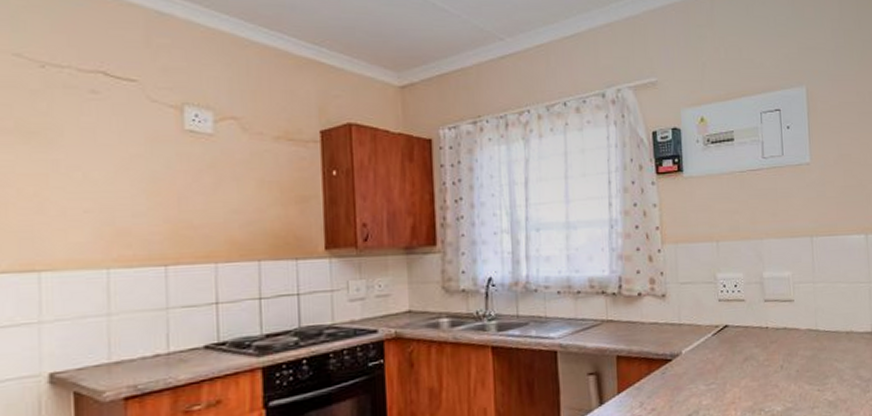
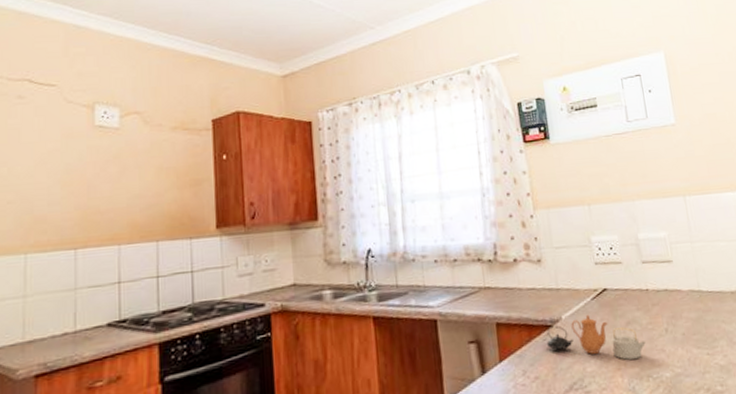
teapot: none [664,349,761,394] -> present [546,314,646,360]

